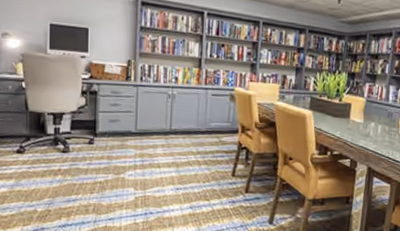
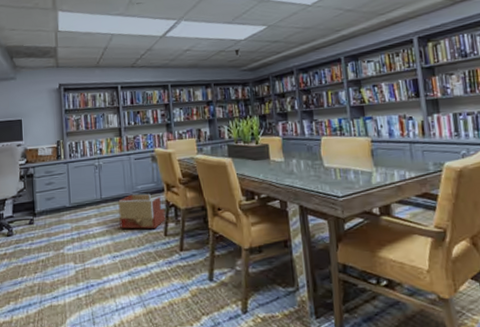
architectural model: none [187,130,236,167] -> present [118,193,166,229]

